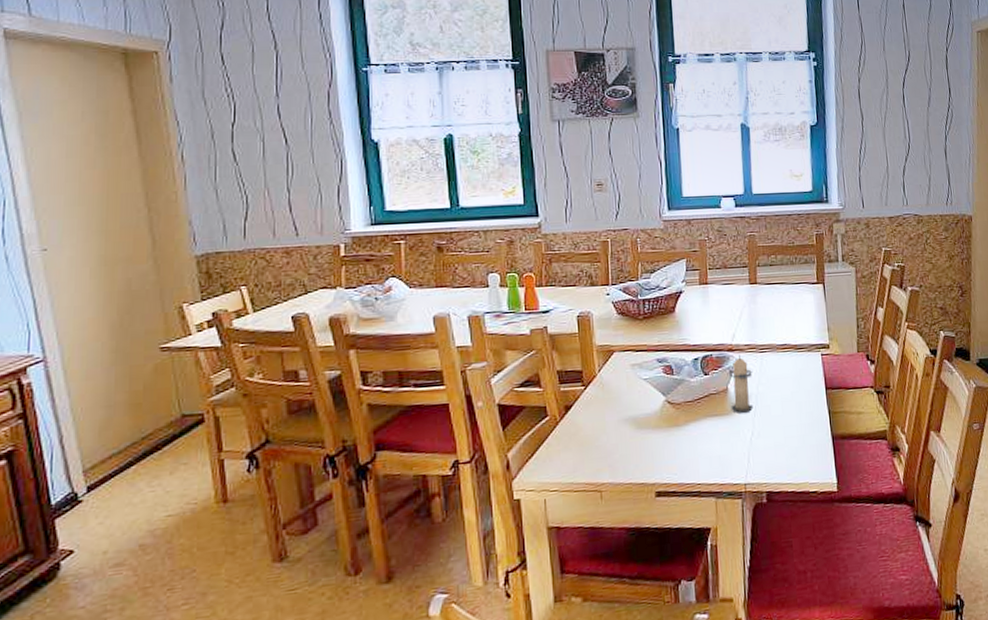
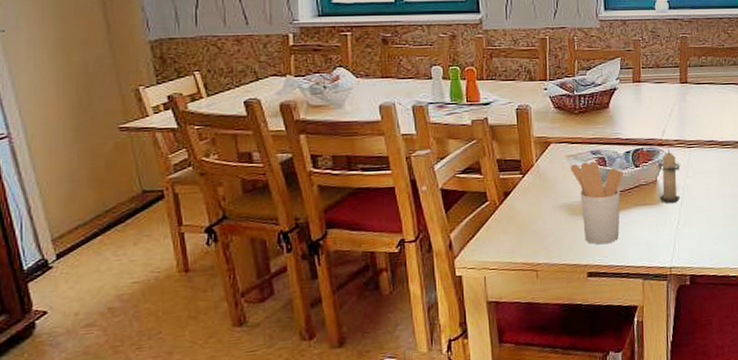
utensil holder: none [635,370,692,461] -> present [570,161,624,245]

